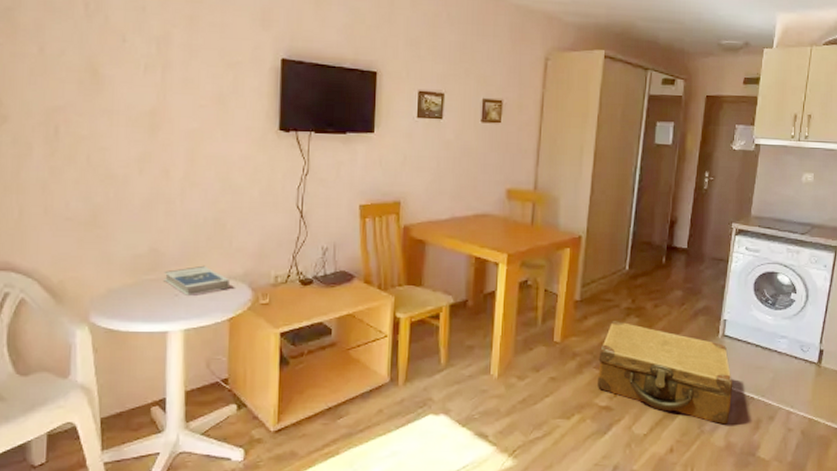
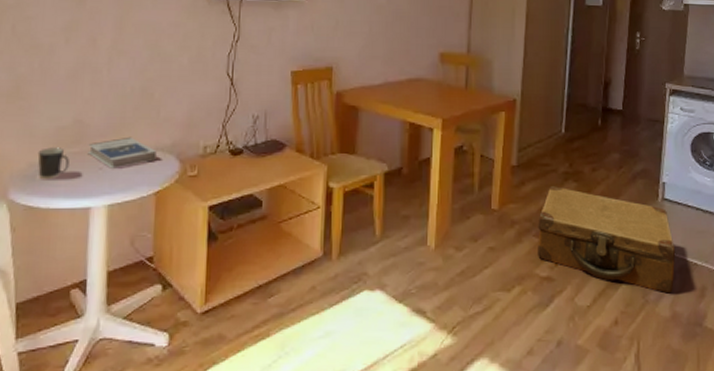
mug: none [116,274,146,305] -> present [37,147,69,180]

